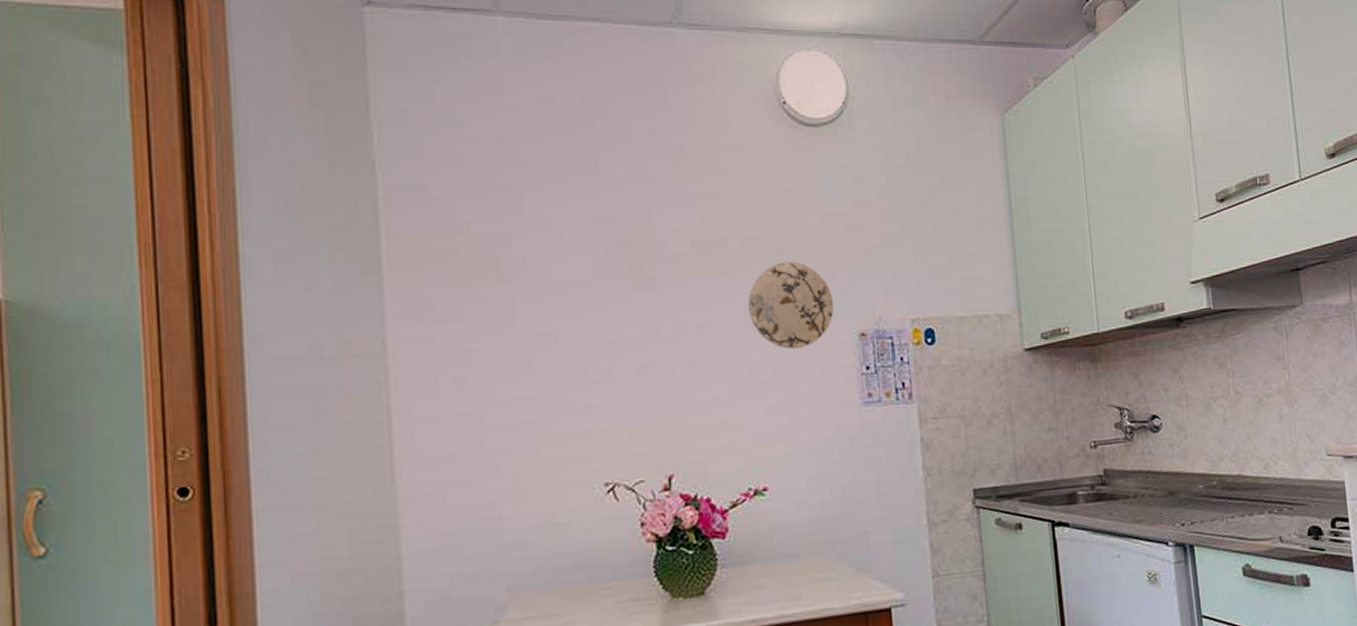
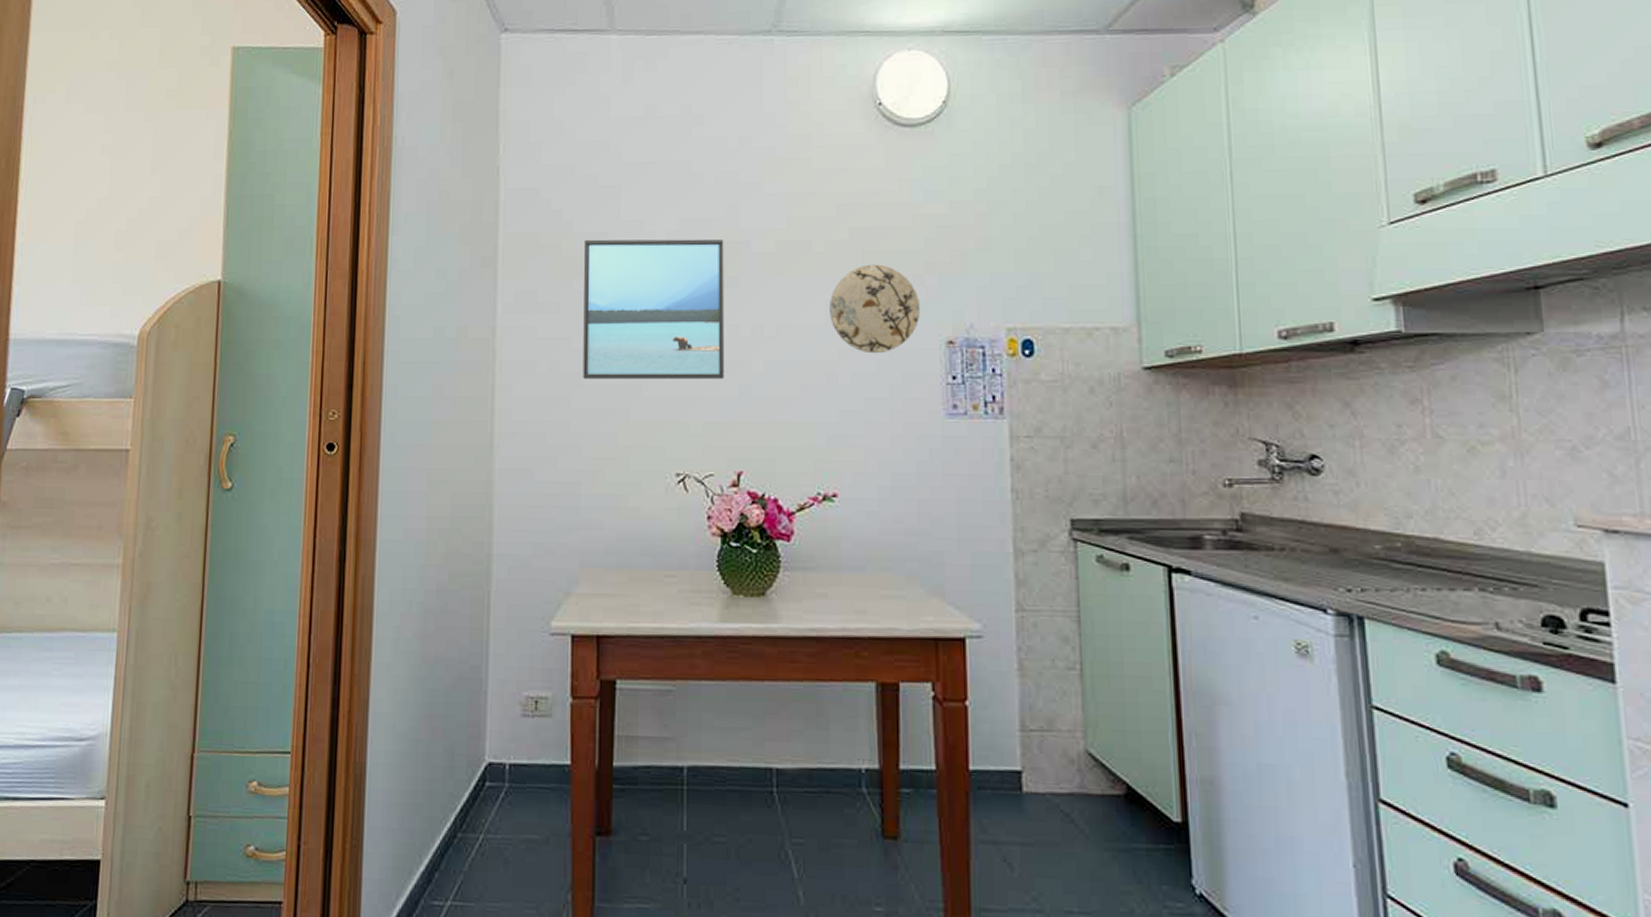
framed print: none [483,238,648,392] -> present [583,239,724,379]

